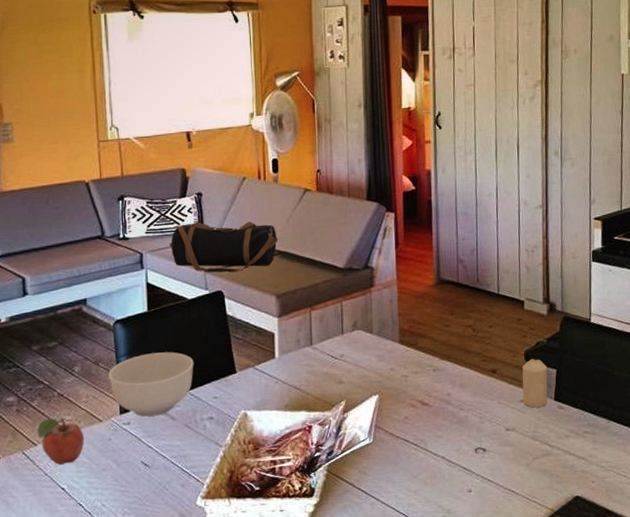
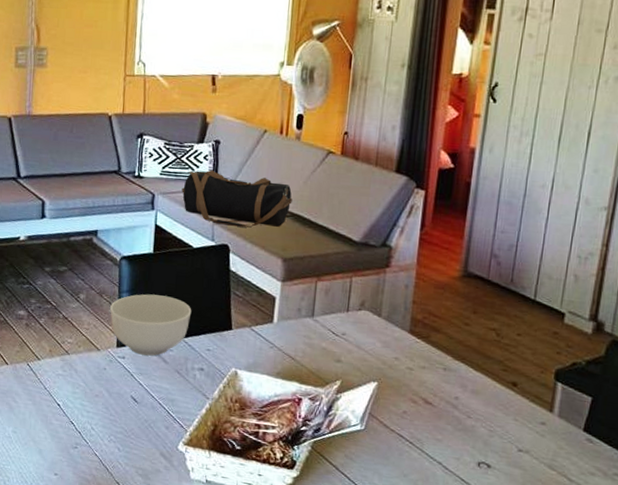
fruit: present [37,417,85,465] -> none [41,337,83,383]
candle: present [522,358,548,408] -> none [544,379,581,435]

